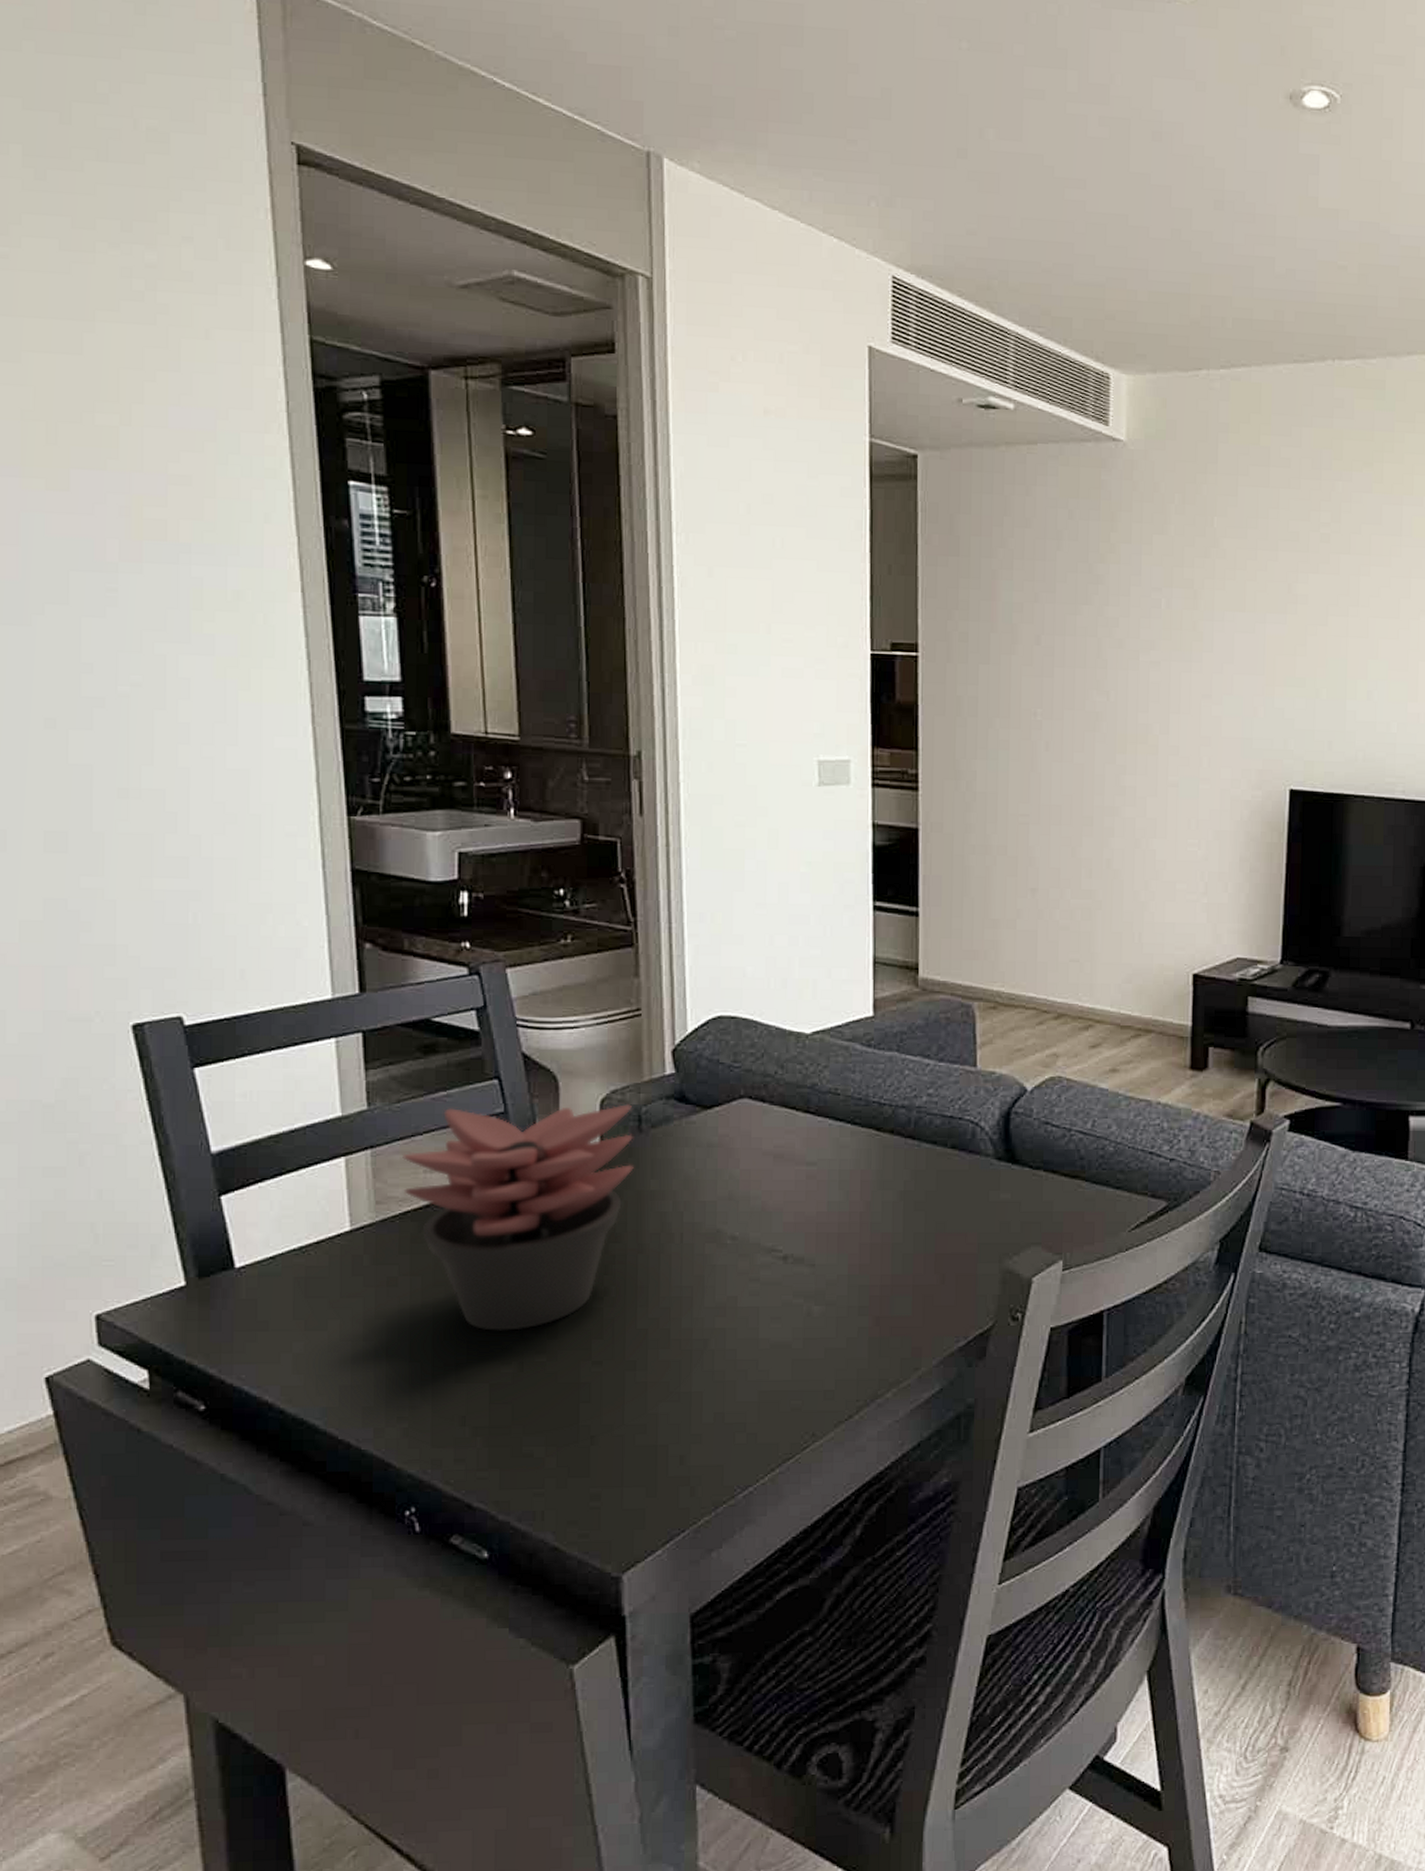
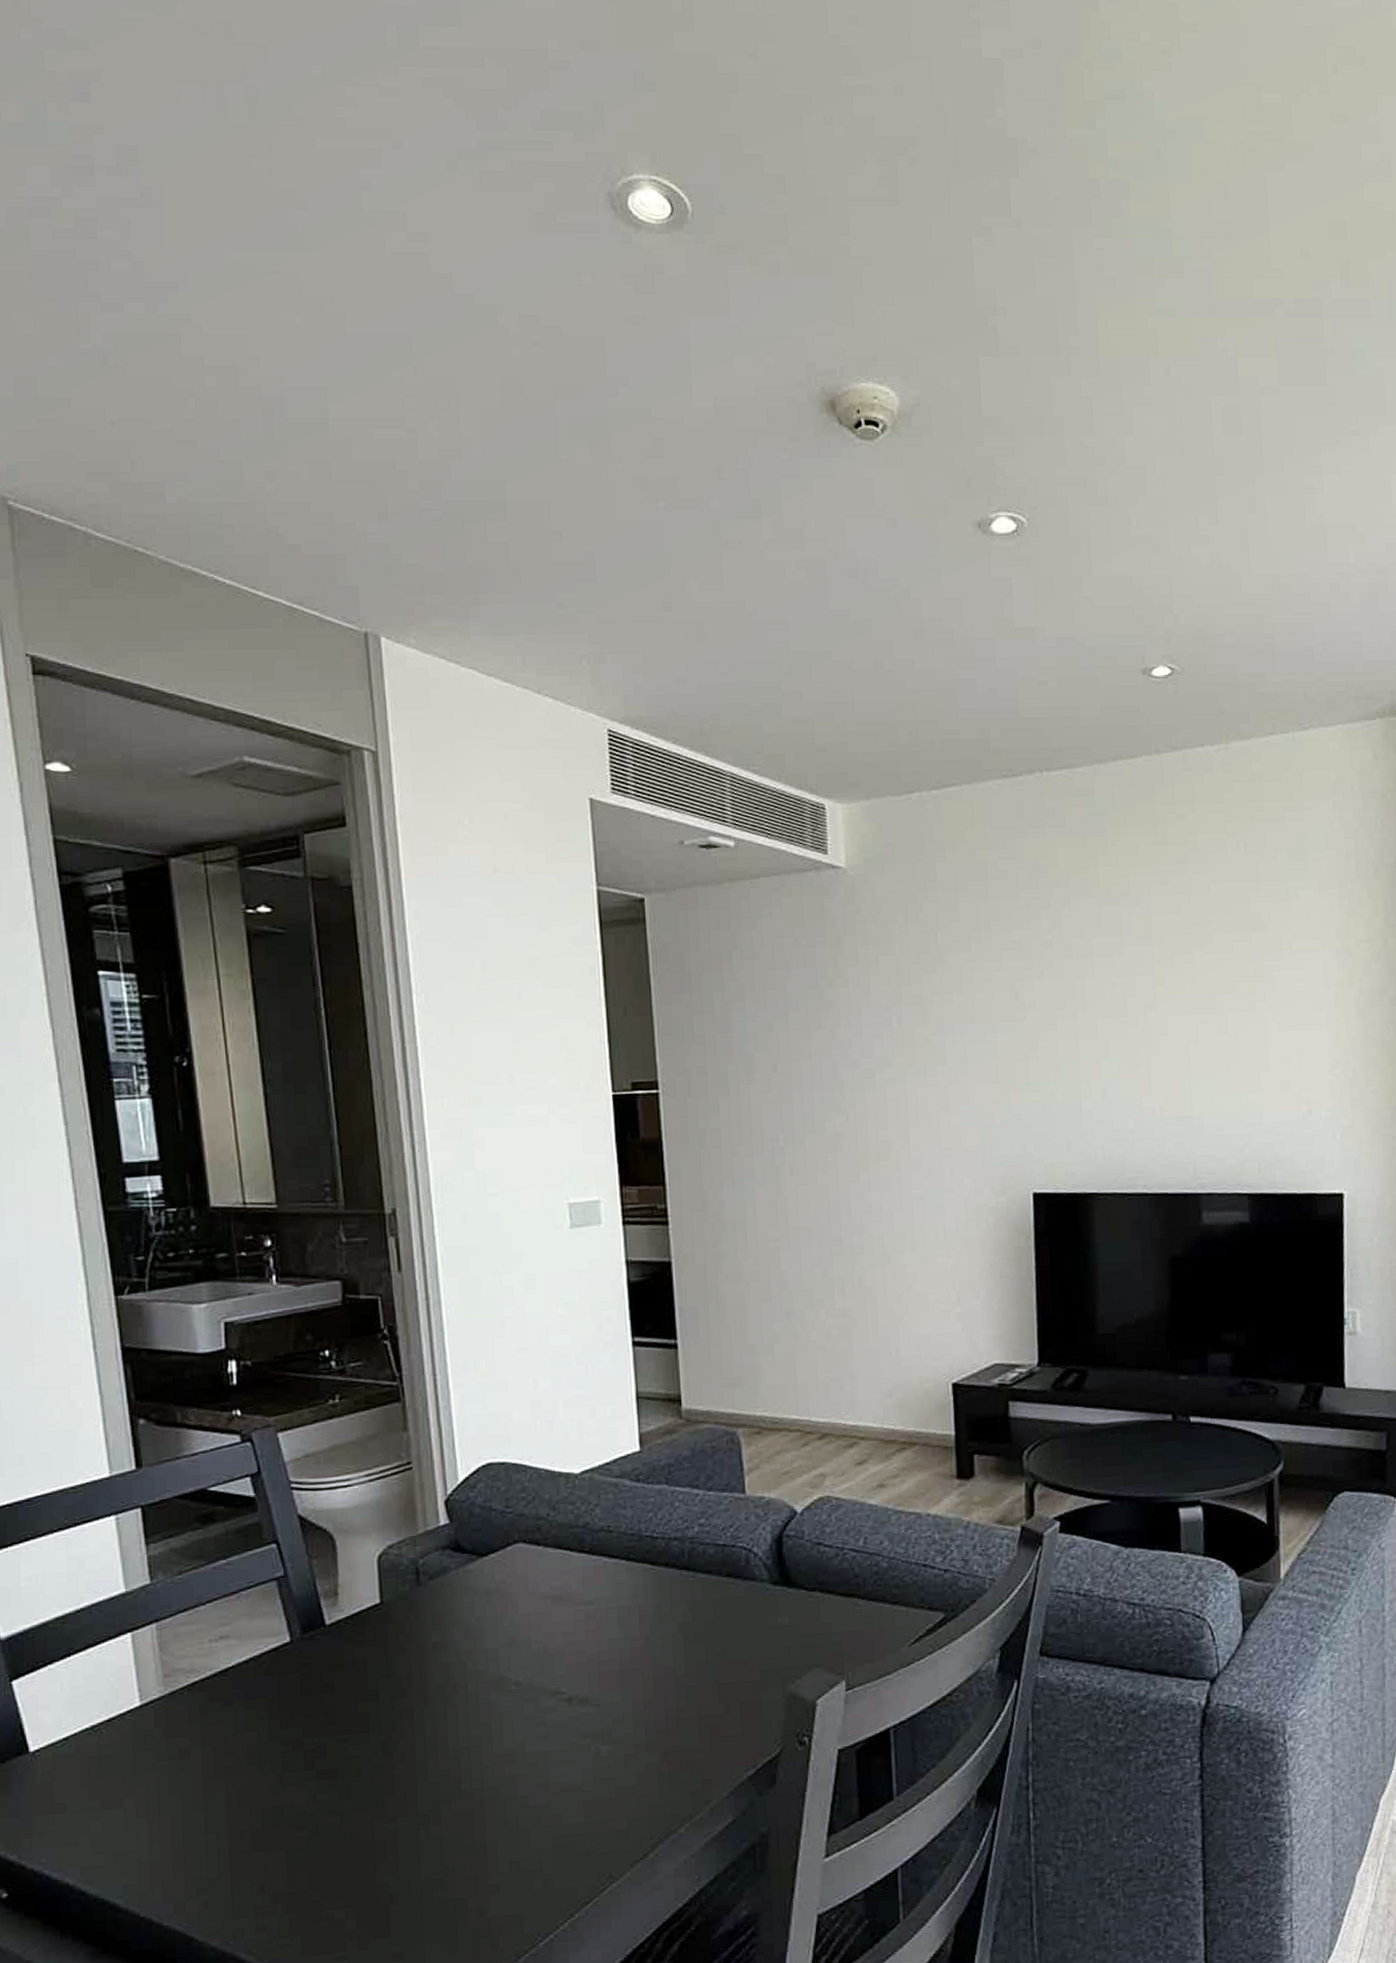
succulent plant: present [402,1104,634,1331] -> none [187,1558,415,1797]

